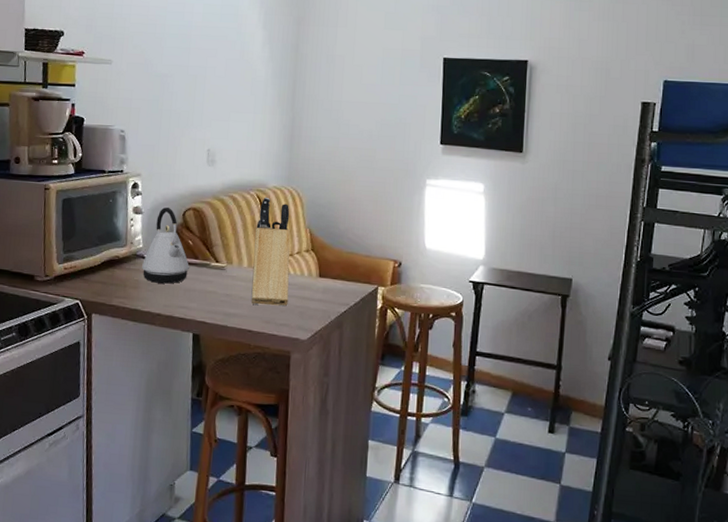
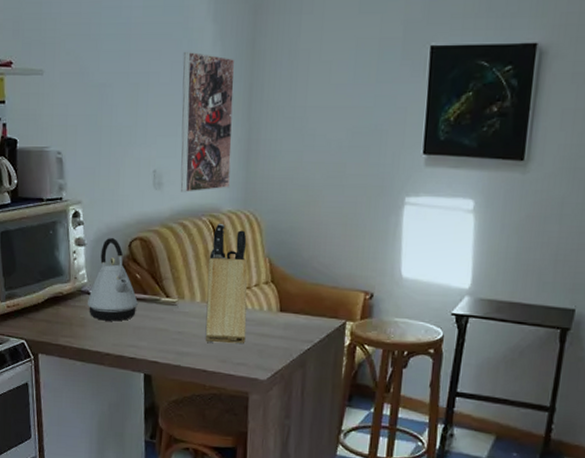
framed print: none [231,51,281,170] -> present [180,51,235,192]

